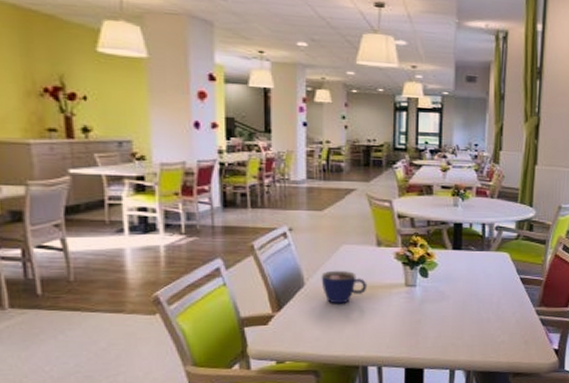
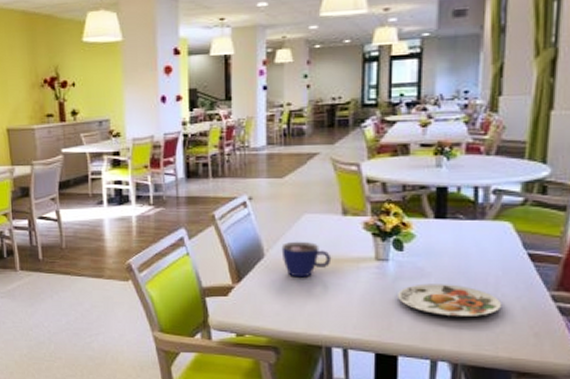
plate: none [424,304,503,331] -> present [398,283,502,316]

